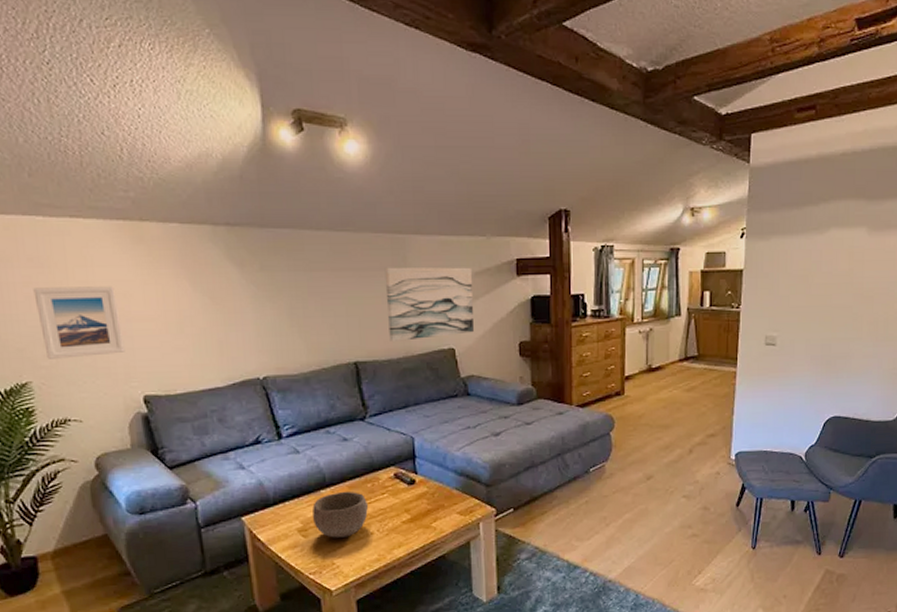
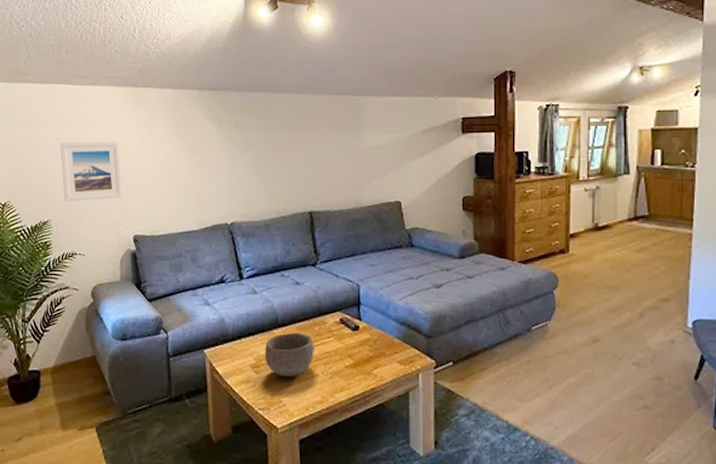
wall art: present [384,267,474,341] -> none [340,125,419,193]

